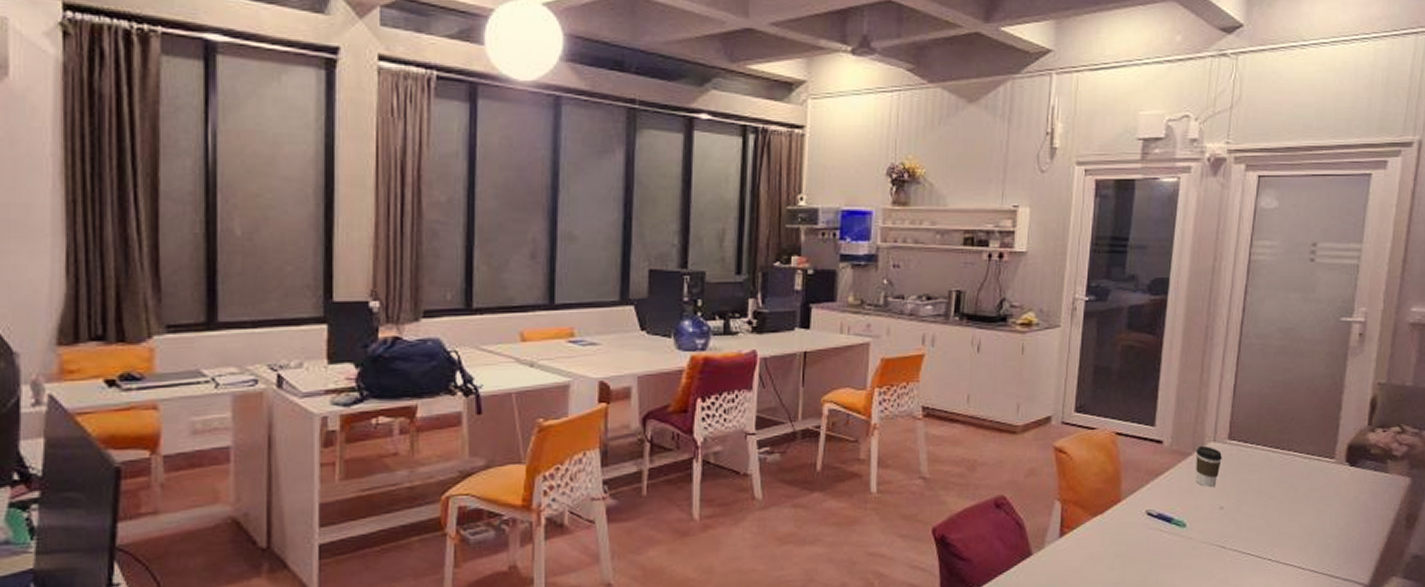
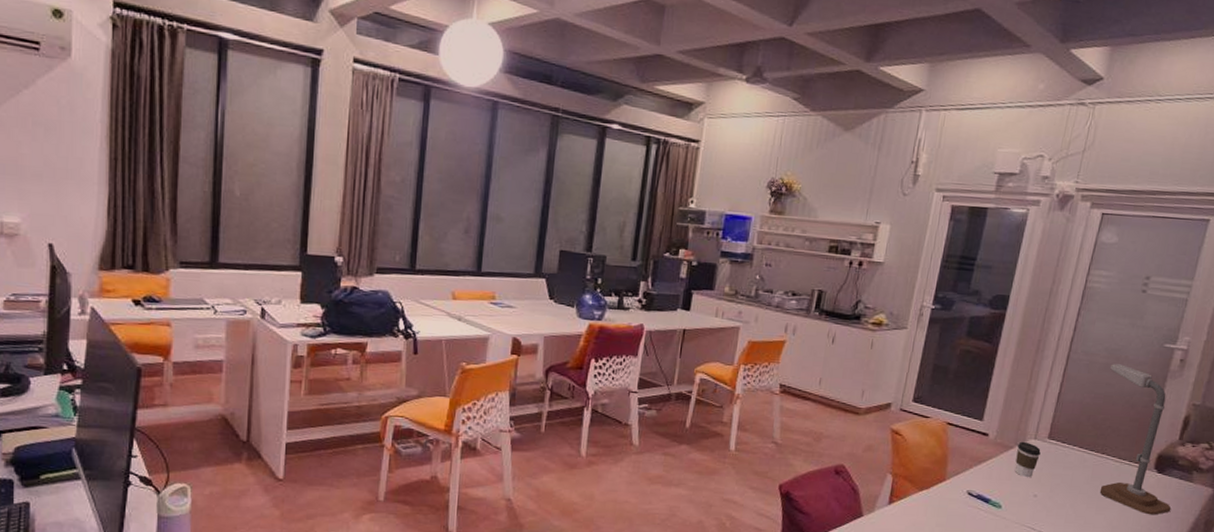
desk lamp: none [1287,345,1369,516] -> present [1099,364,1172,515]

